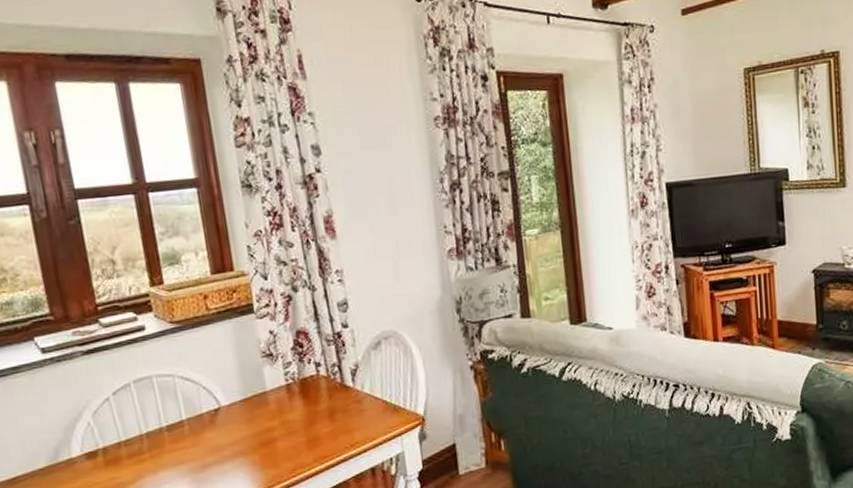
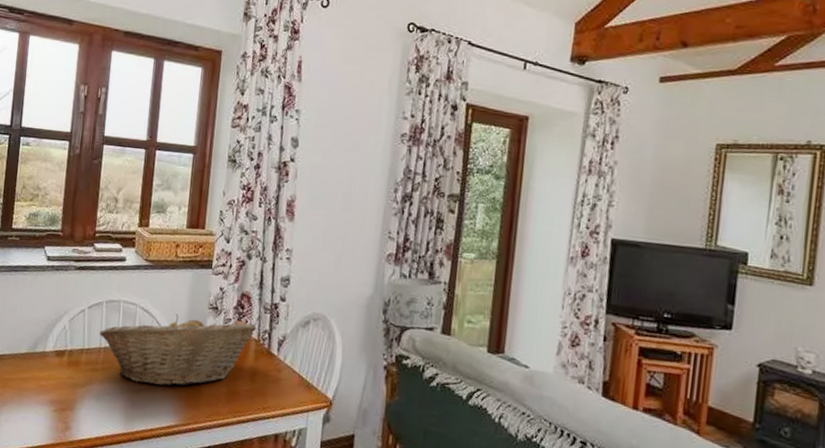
fruit basket: none [135,360,323,460] -> present [99,314,256,386]

